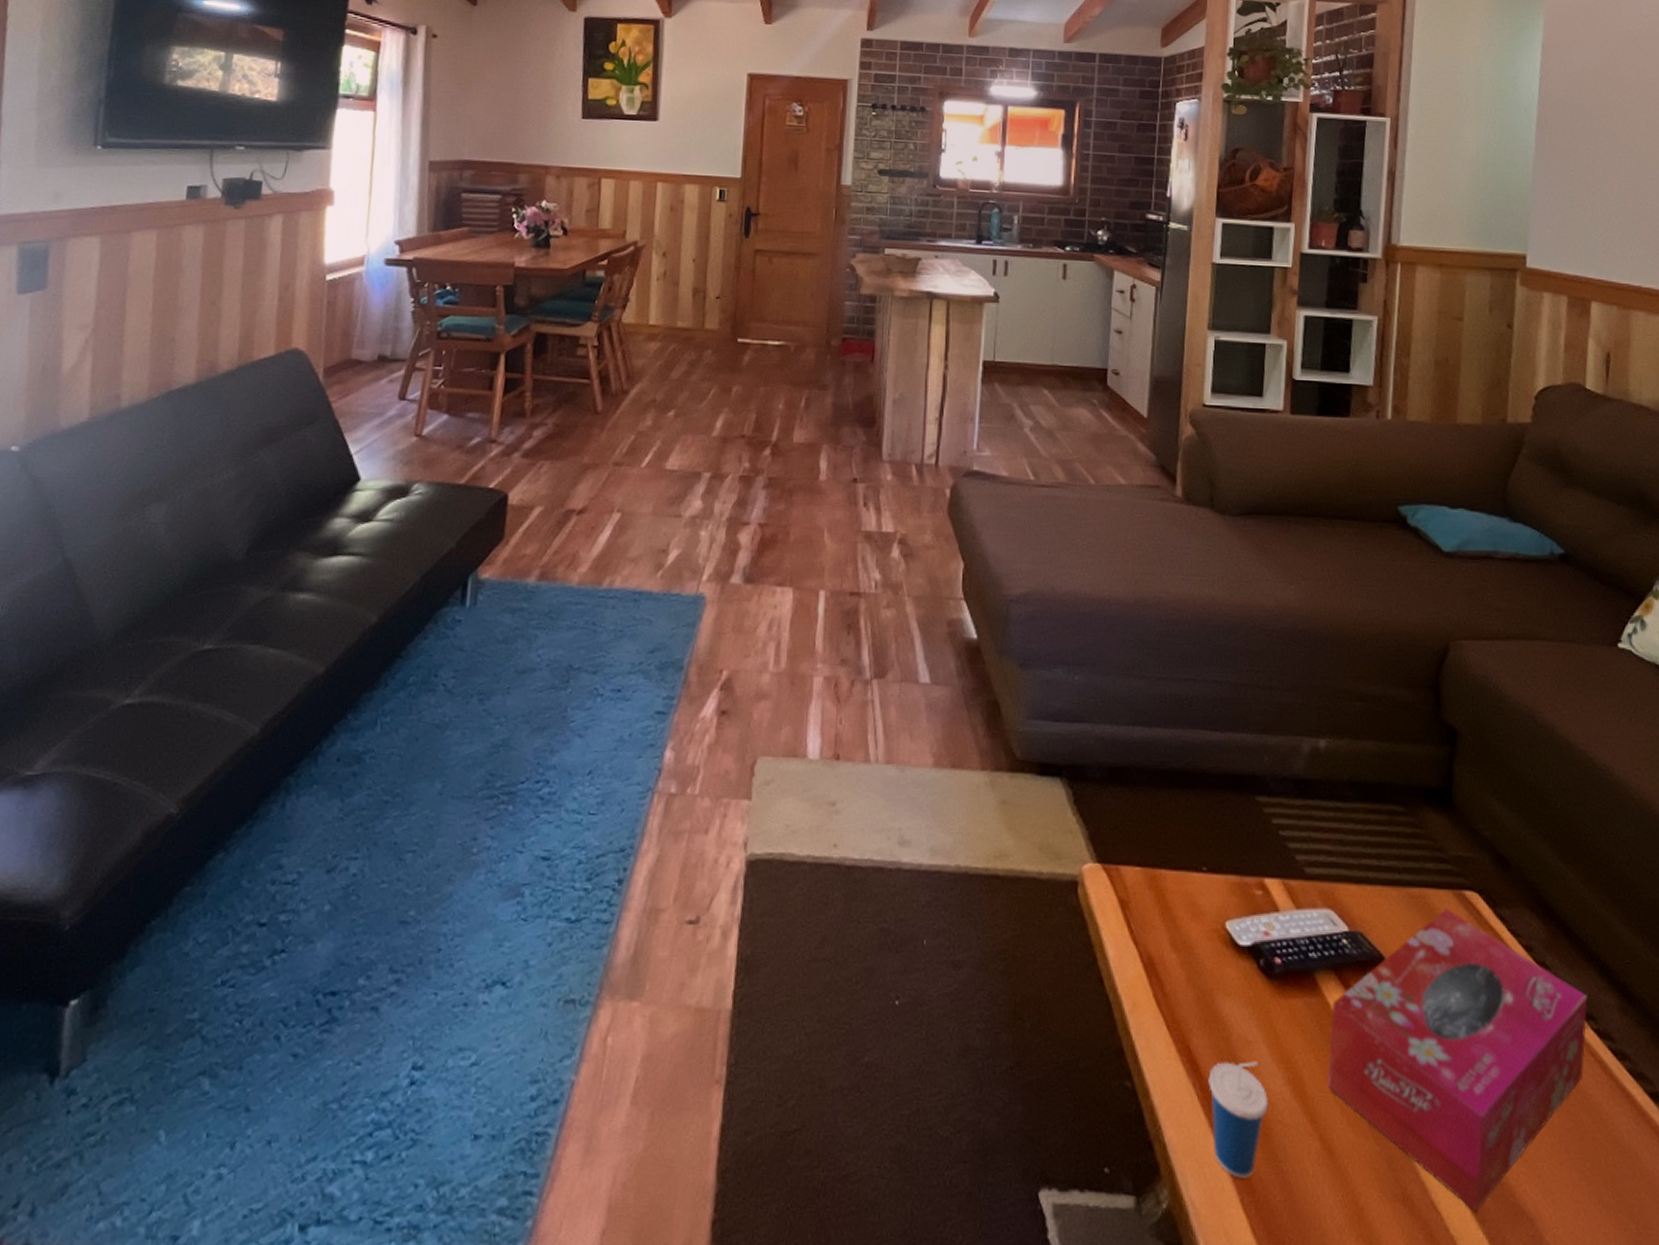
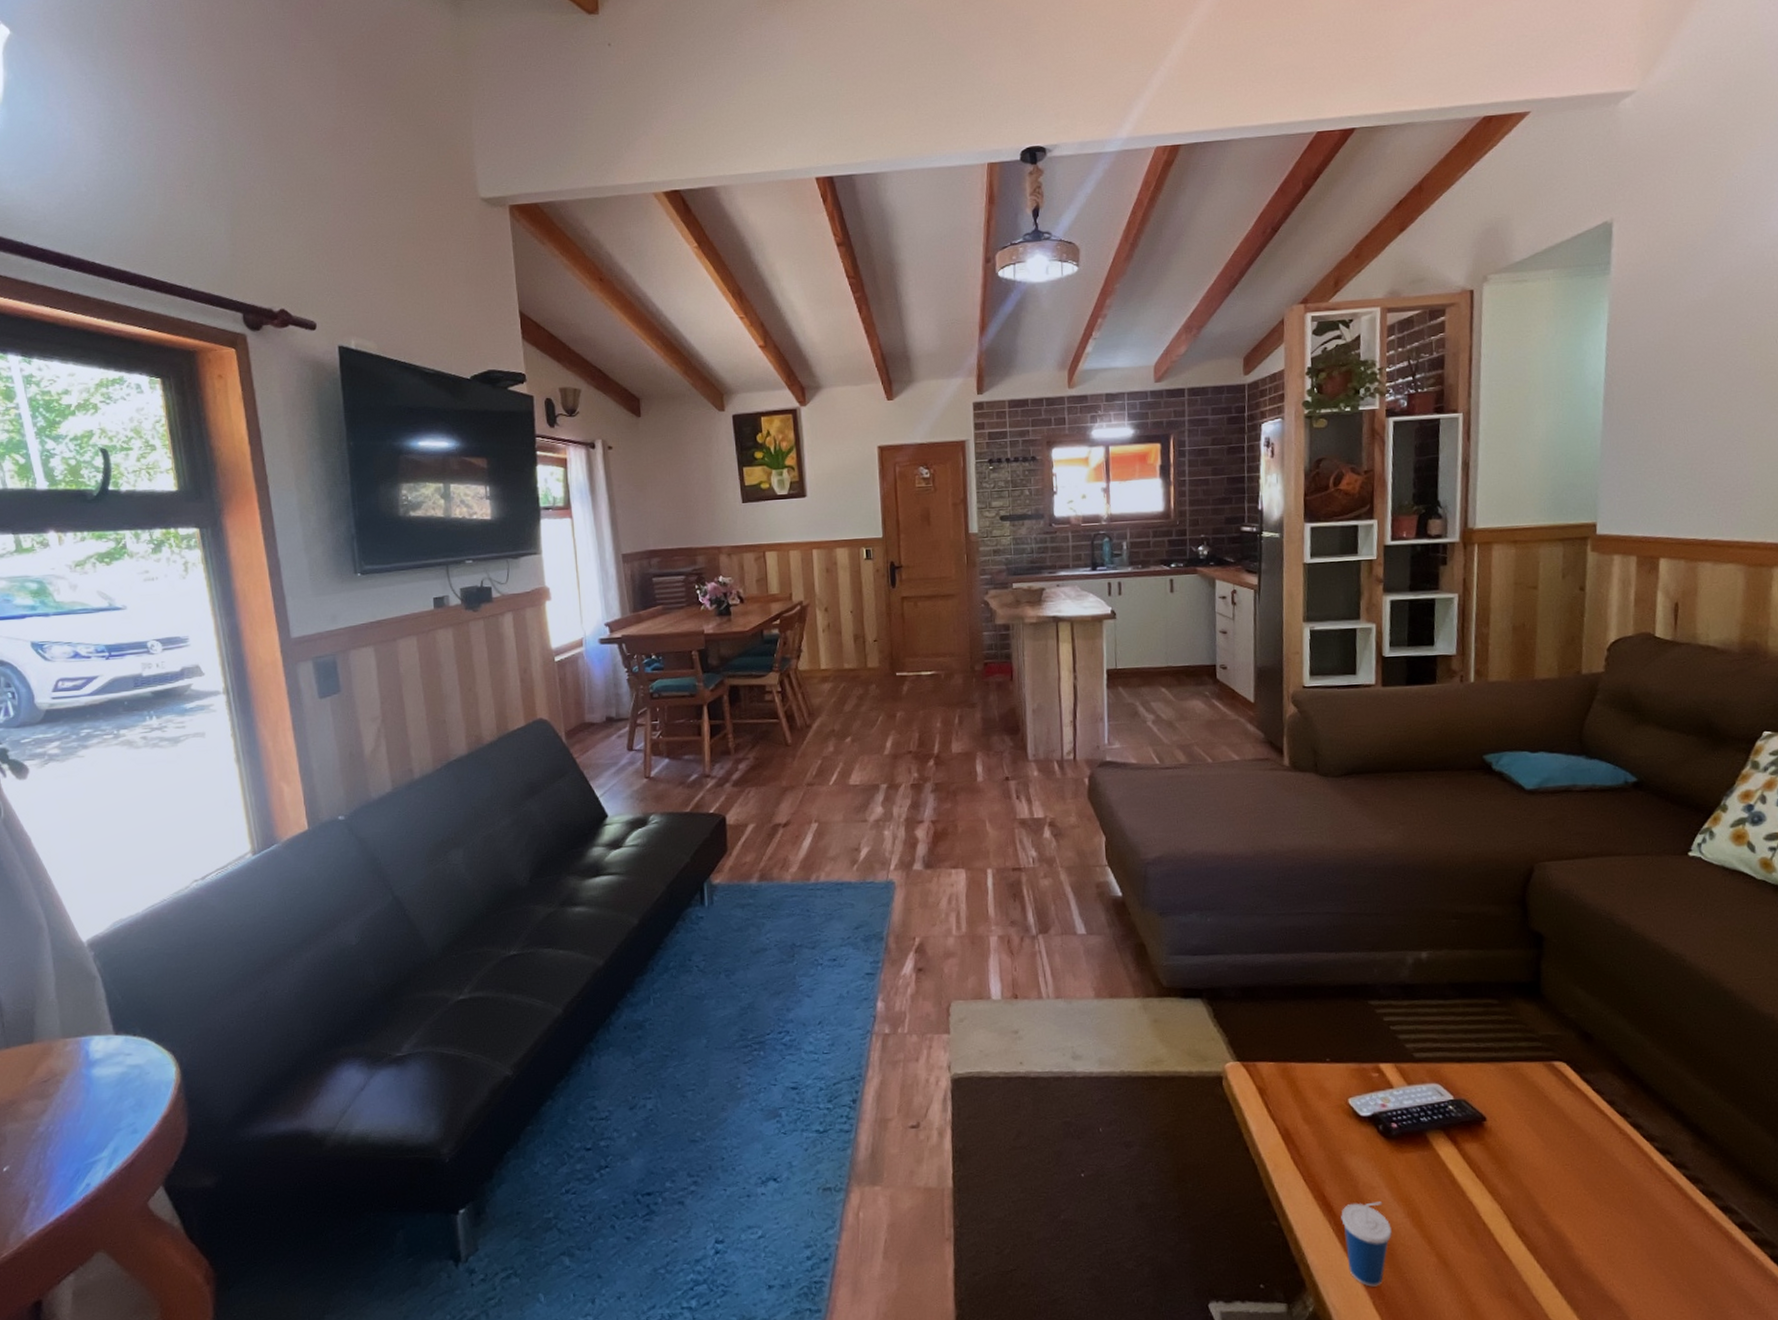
tissue box: present [1327,908,1588,1213] -> none [1440,1076,1665,1303]

